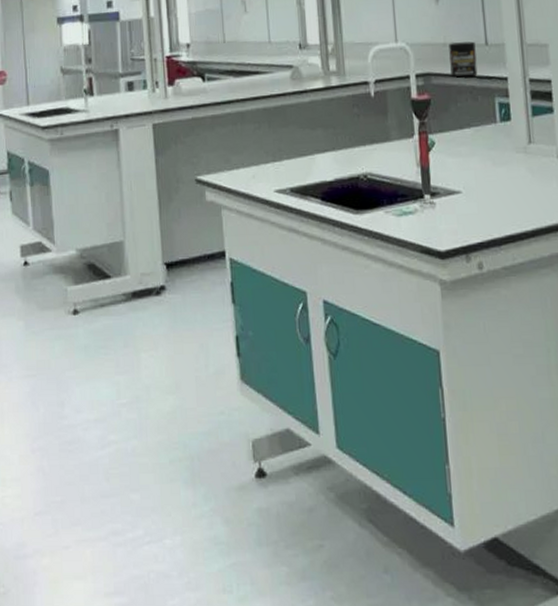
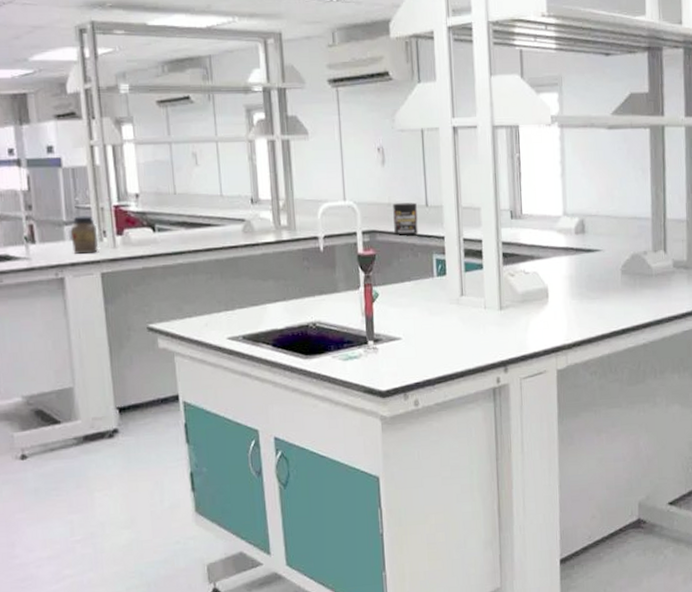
jar: none [126,67,150,105] -> present [71,216,98,254]

